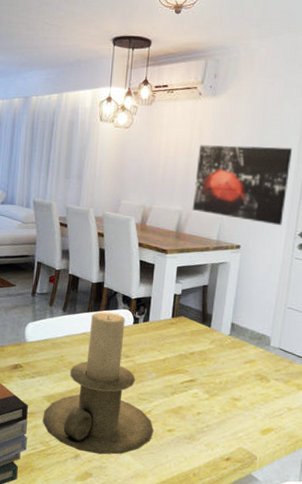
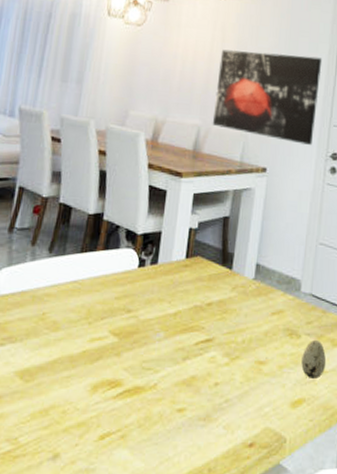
candle holder: present [43,311,154,455] -> none [11,252,160,451]
speckled egg: none [270,383,292,415] -> present [301,339,327,380]

